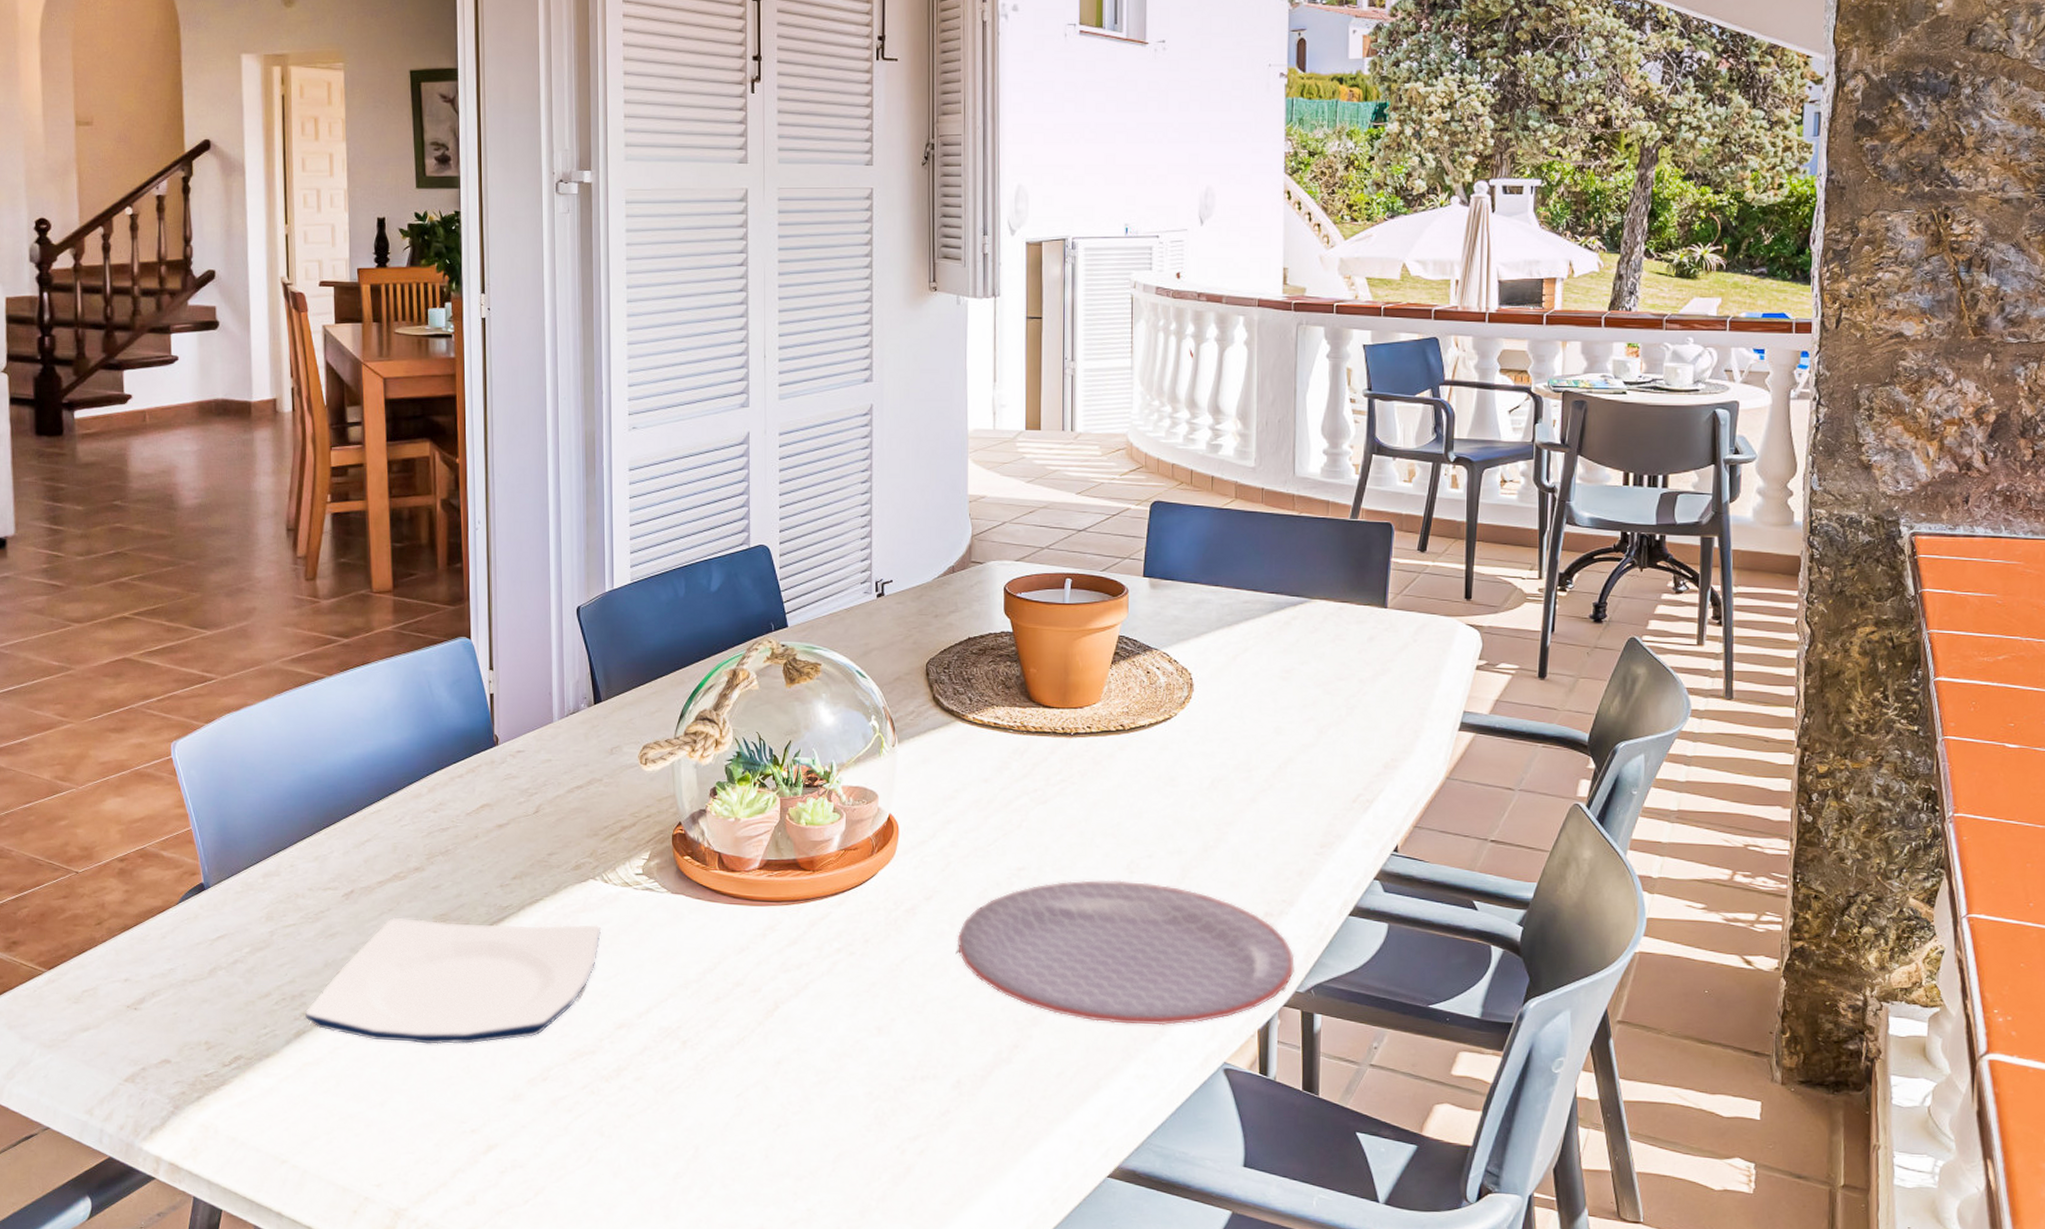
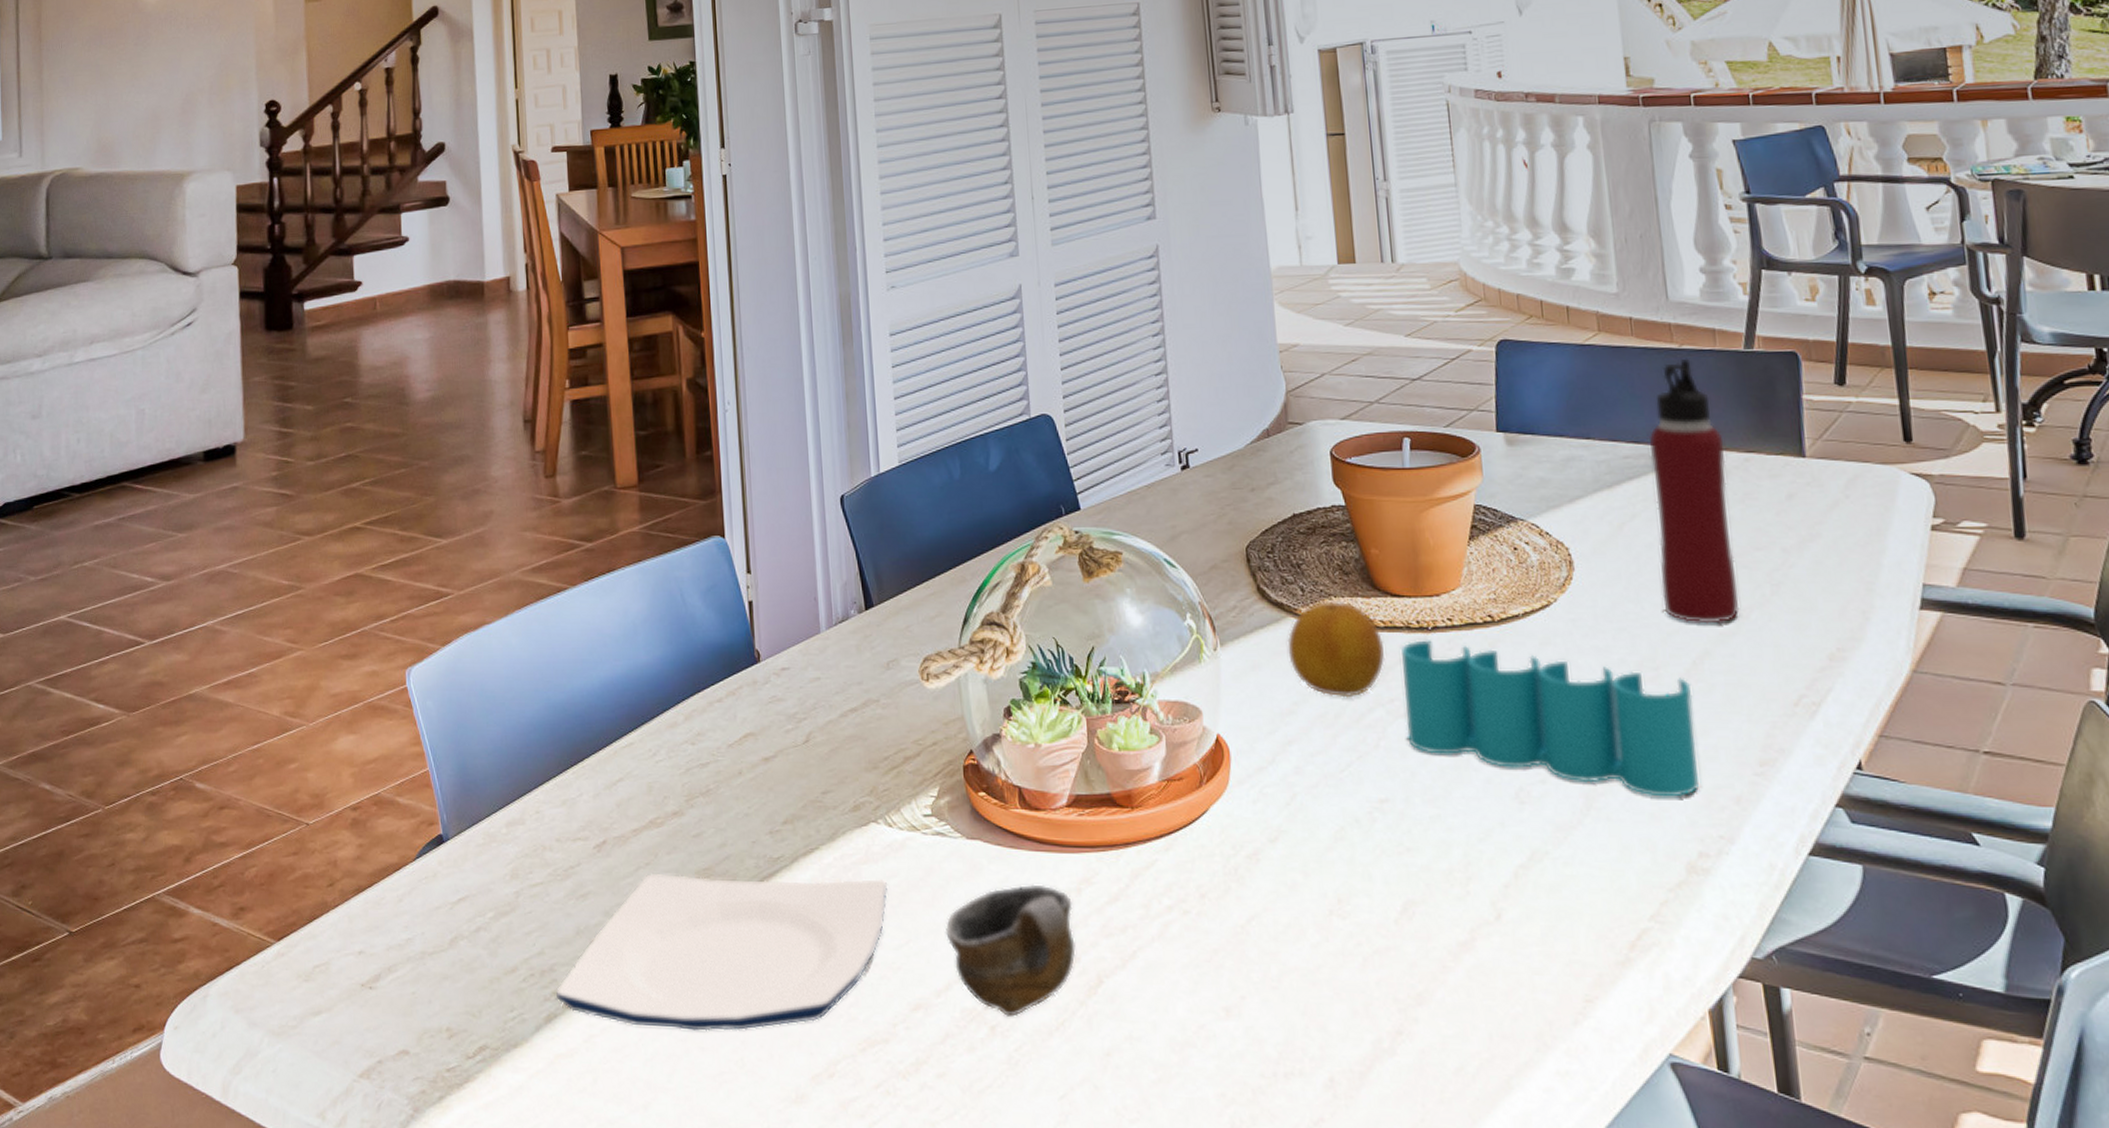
cup: none [648,930,758,1034] -> present [945,884,1076,1017]
fruit: none [954,709,1034,787] -> present [1287,601,1386,698]
plate: present [957,880,1295,1026] -> none [1312,813,1747,1005]
pen holder: none [1046,743,1275,870] -> present [1400,640,1699,797]
water bottle: none [1261,523,1325,737] -> present [1648,358,1740,624]

